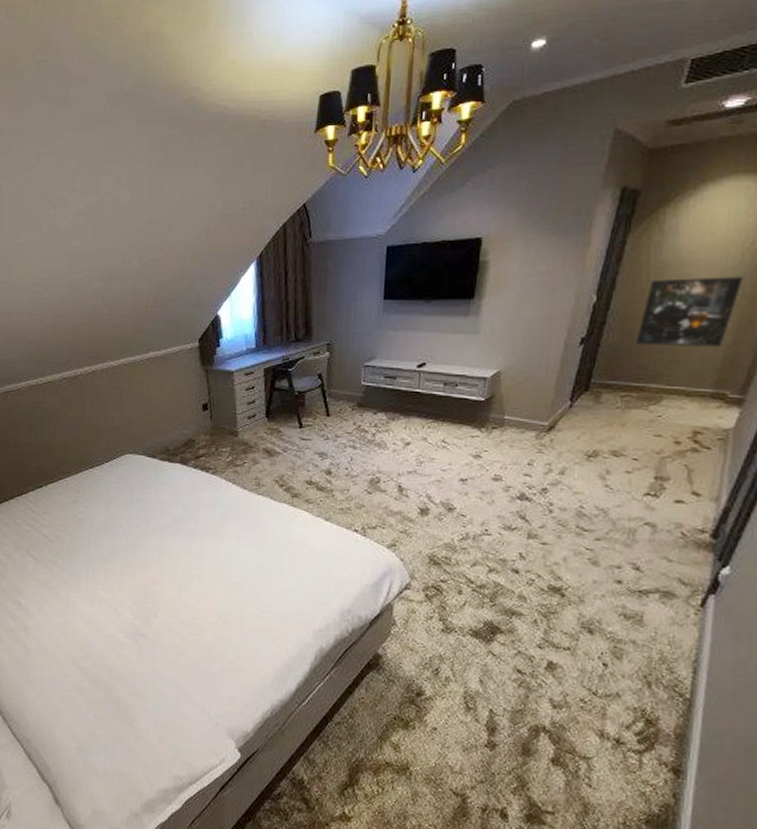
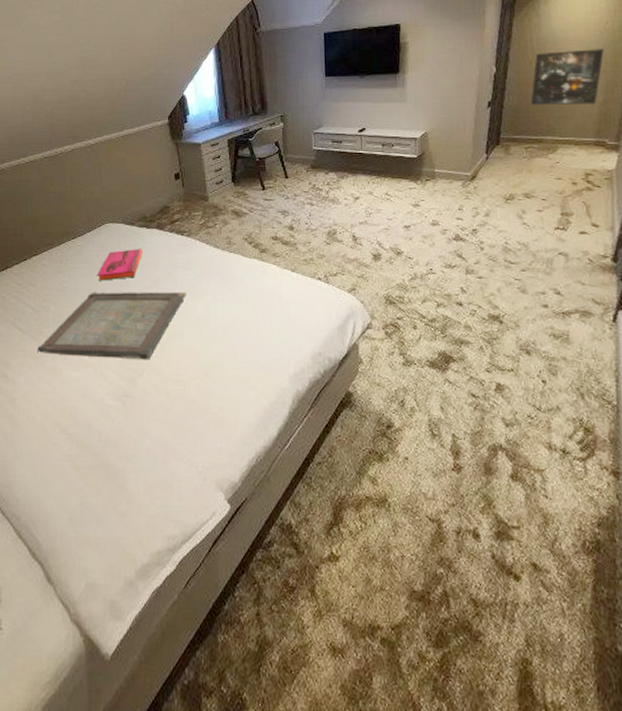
serving tray: none [51,525,208,601] -> present [37,292,186,360]
hardback book: none [115,483,163,515] -> present [98,249,142,281]

